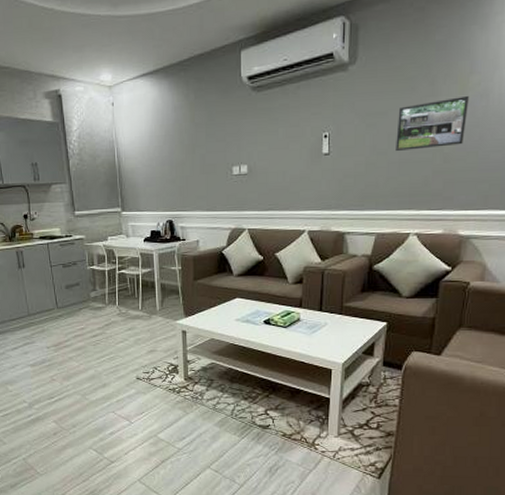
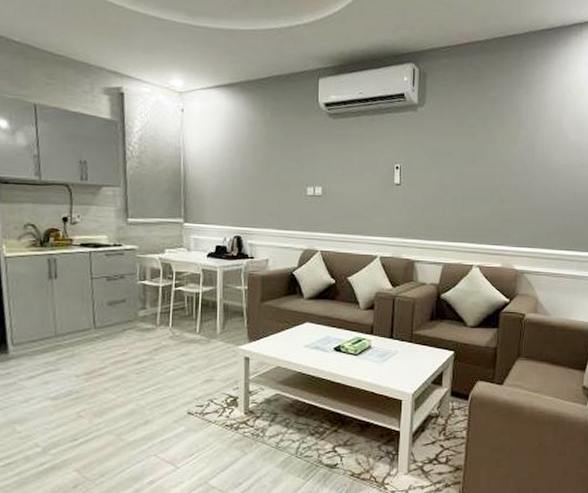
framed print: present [396,96,469,152] -> none [459,147,518,189]

